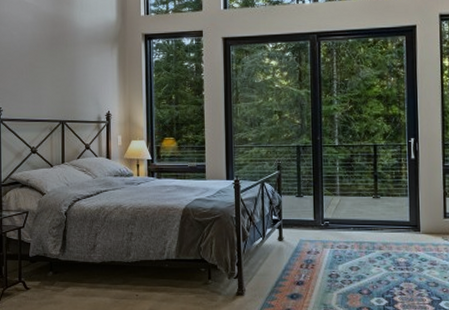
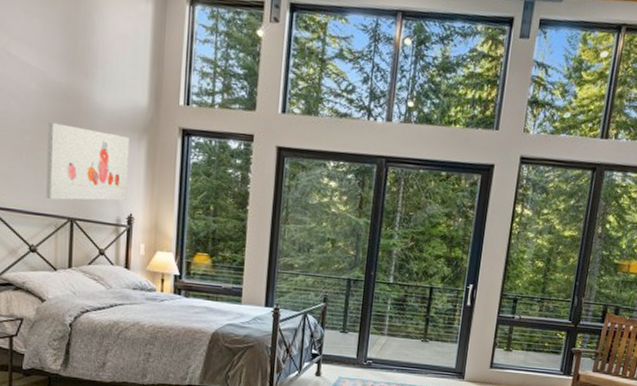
wall art: none [41,45,105,108] -> present [45,122,129,201]

